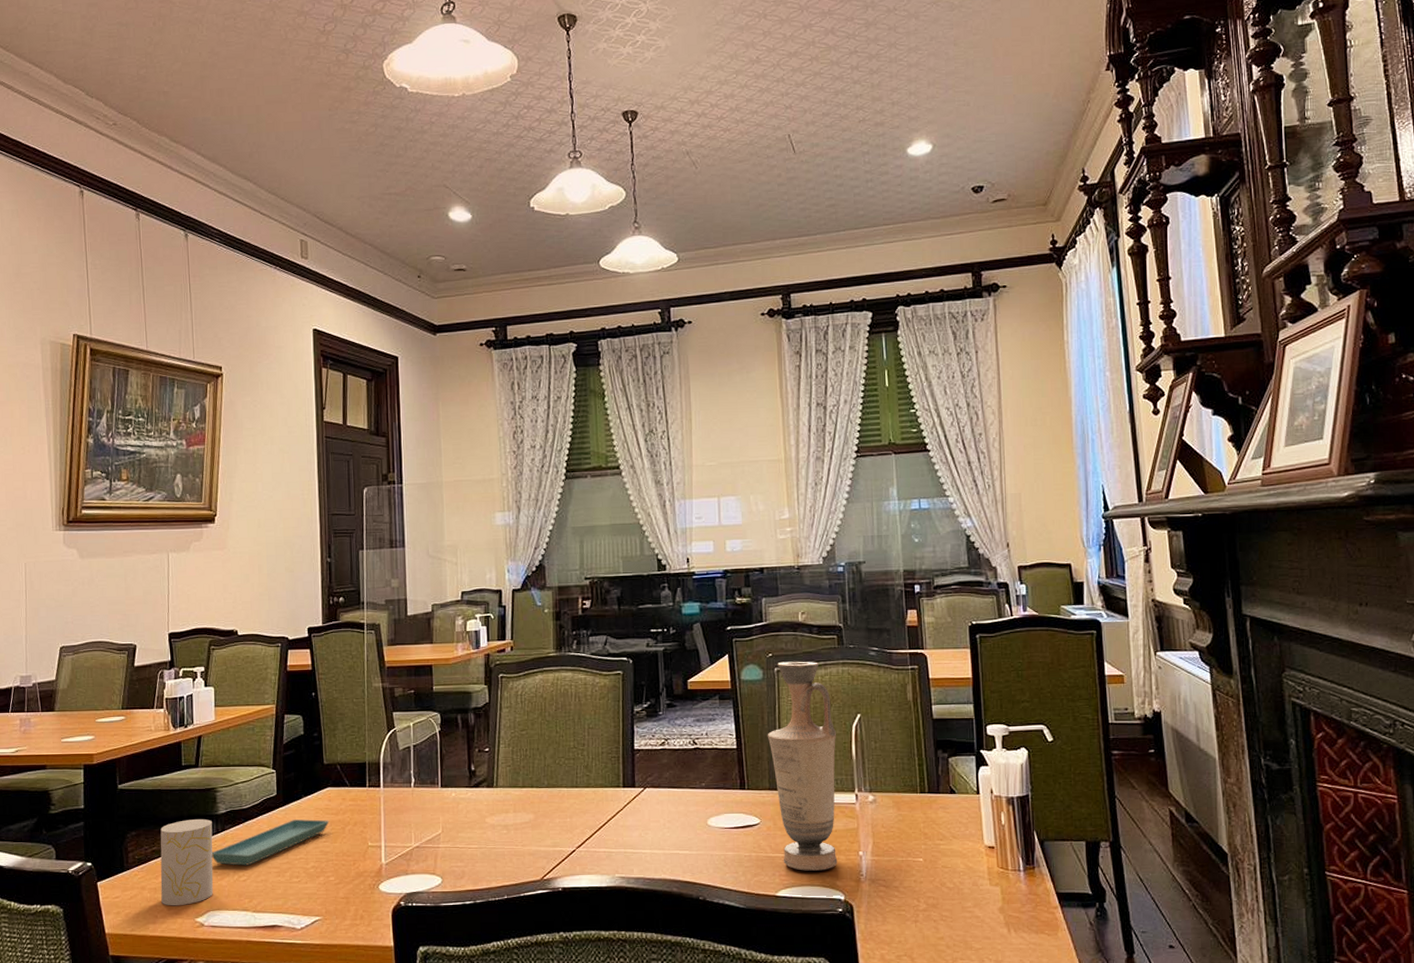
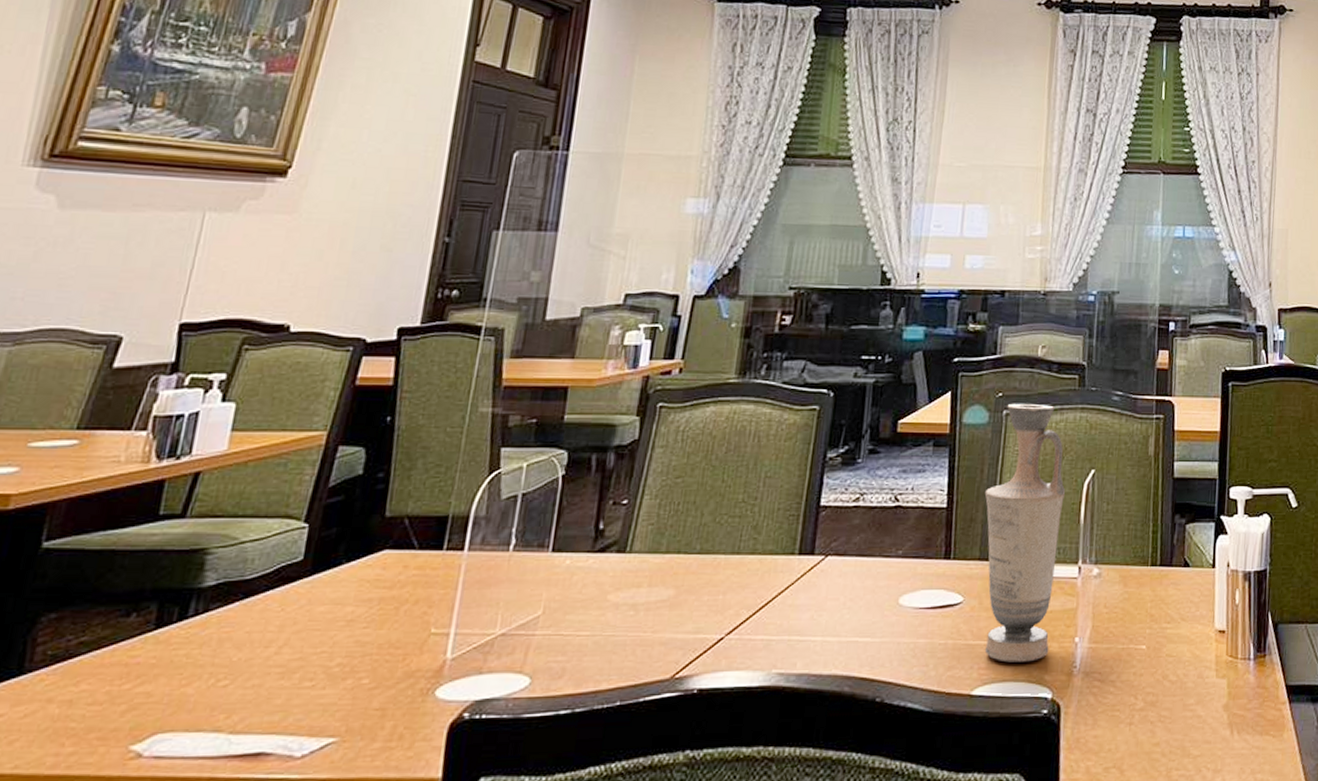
cup: present [160,819,213,906] -> none [77,595,190,728]
saucer: present [211,819,329,866] -> none [178,595,378,664]

